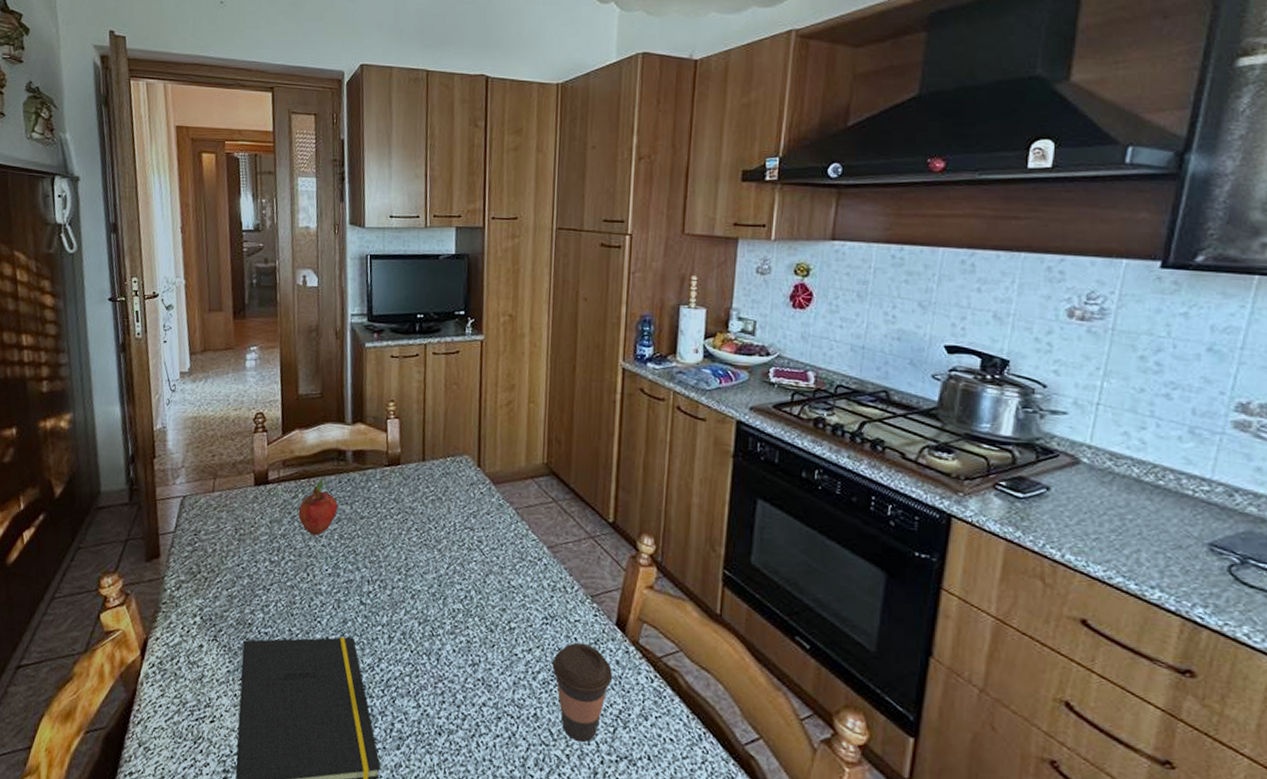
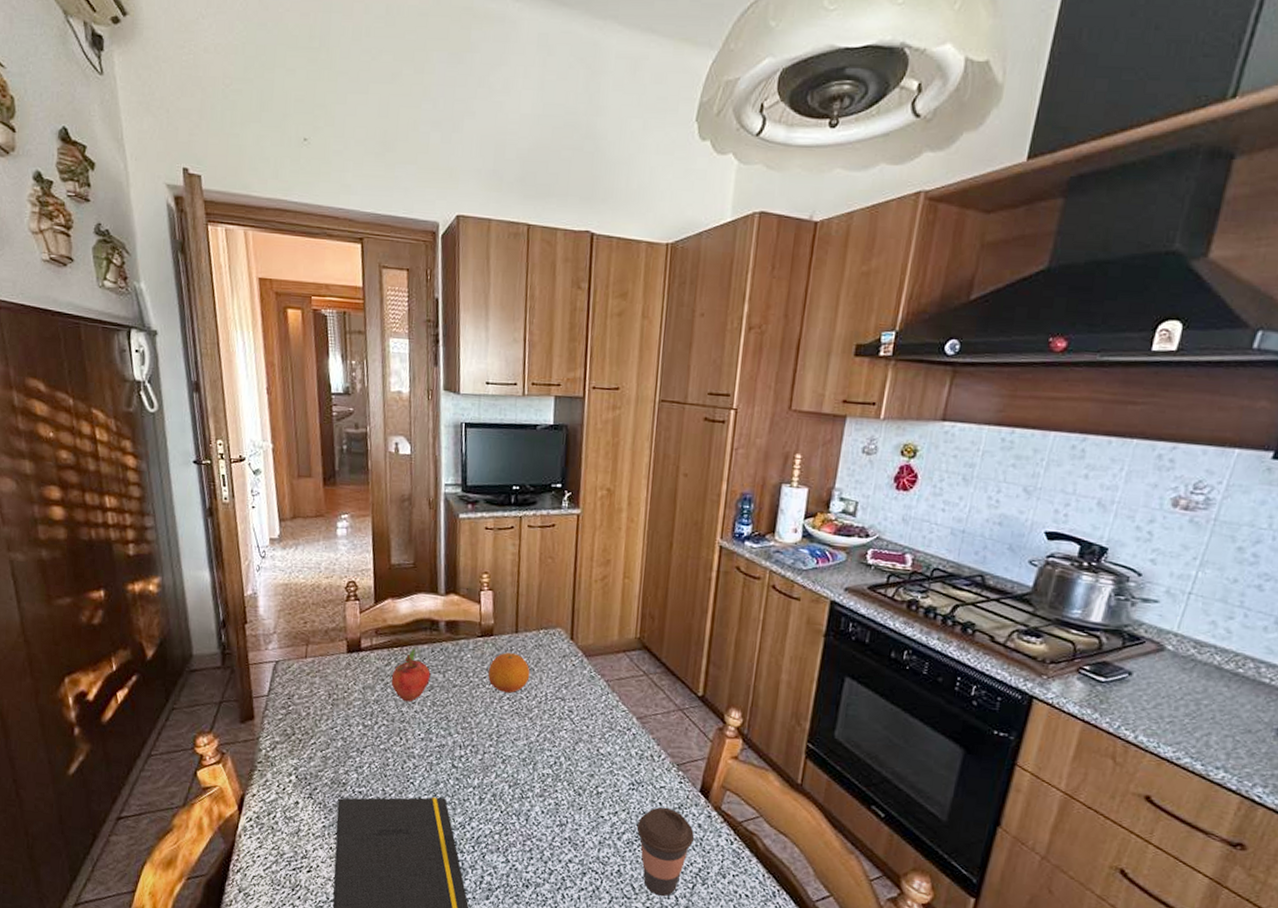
fruit: none [395,482,438,524] -> present [488,652,530,693]

